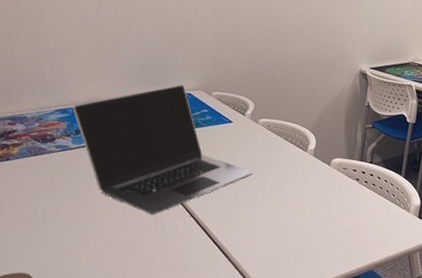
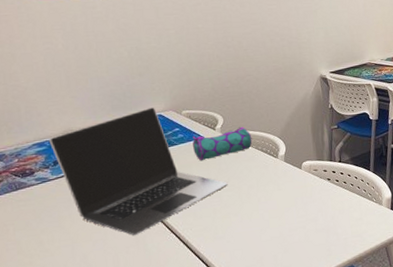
pencil case: none [220,115,282,145] -> present [192,126,252,160]

